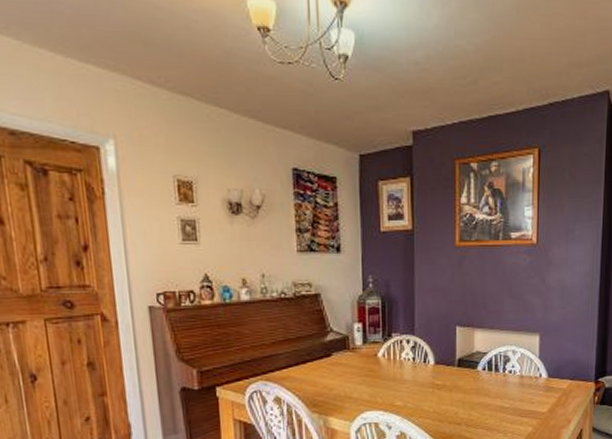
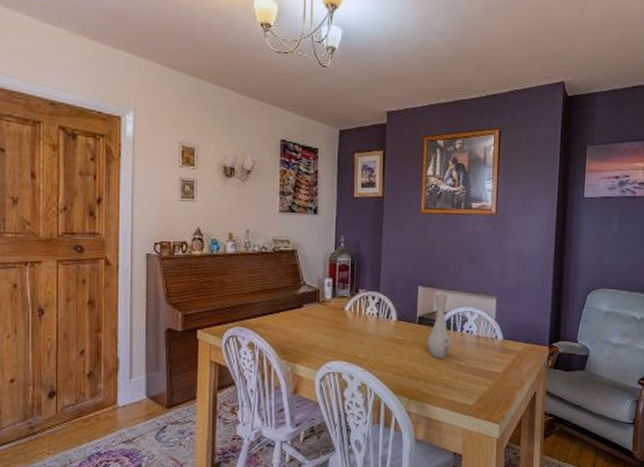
vase: none [468,332,494,402] -> present [427,293,452,359]

